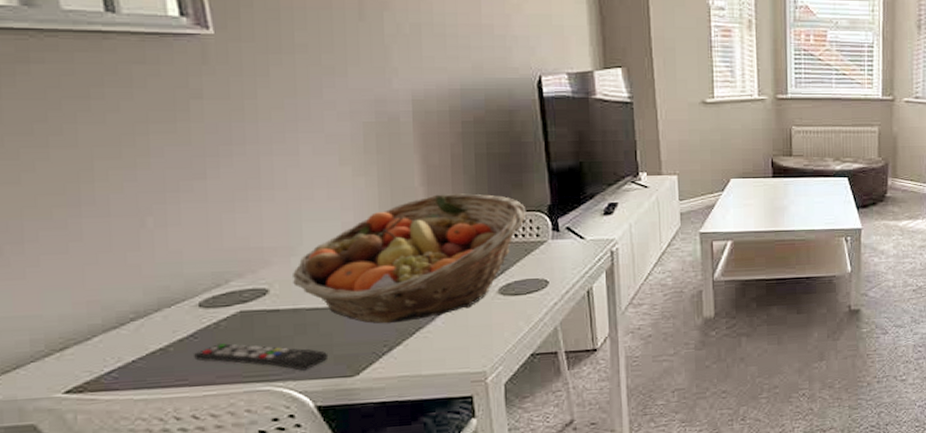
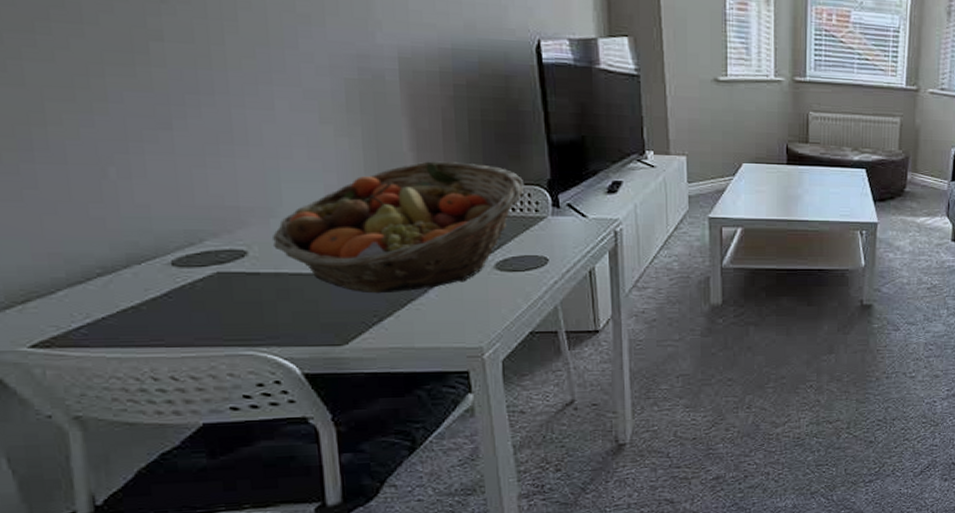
remote control: present [194,343,327,371] -> none [169,305,314,337]

